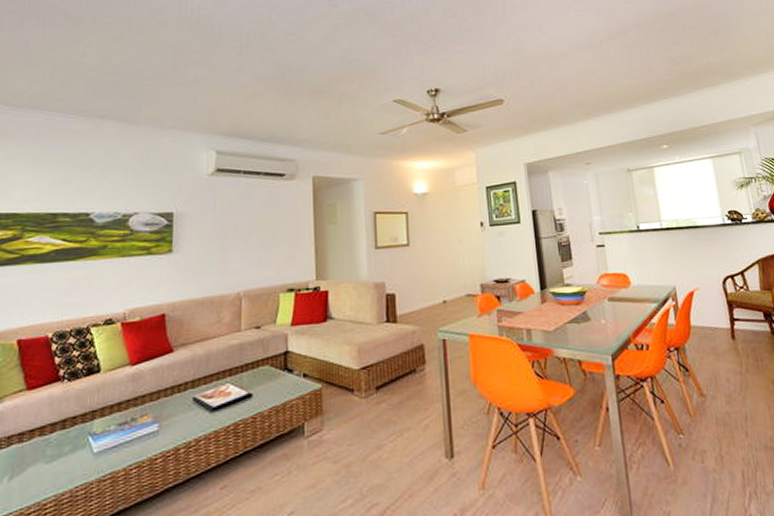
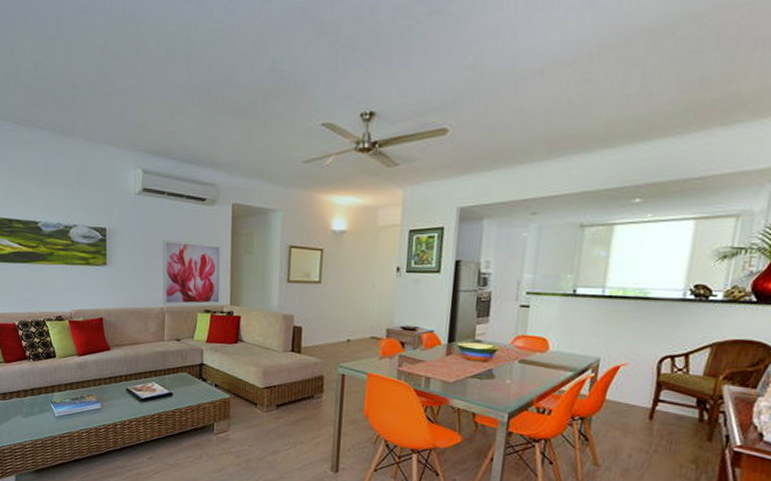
wall art: none [238,217,306,290] -> present [162,239,222,306]

